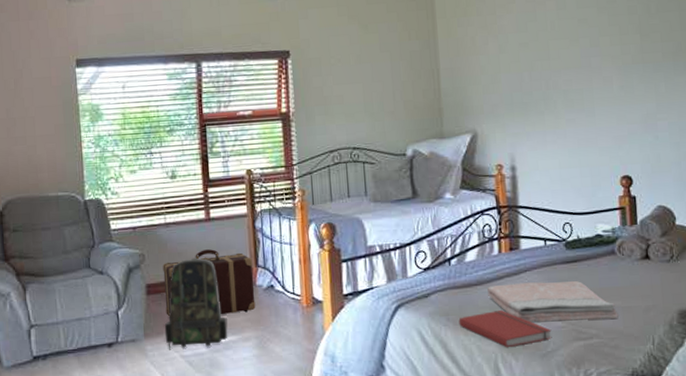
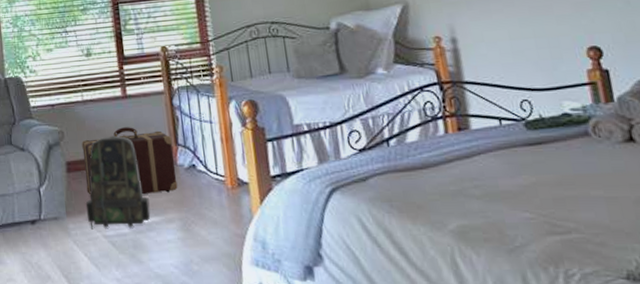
book: present [458,309,552,348] -> none [403,196,520,241]
towel: present [487,281,619,322] -> none [435,166,602,212]

